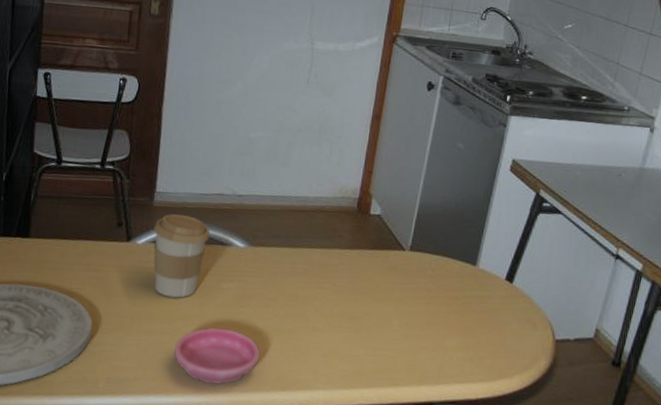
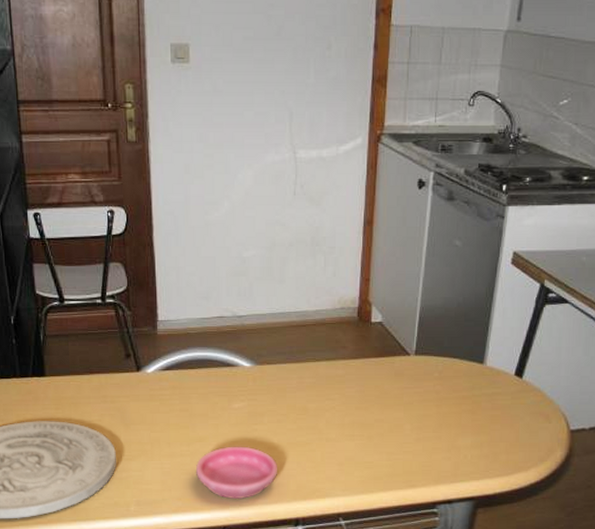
coffee cup: present [153,213,211,298] -> none [160,340,216,421]

